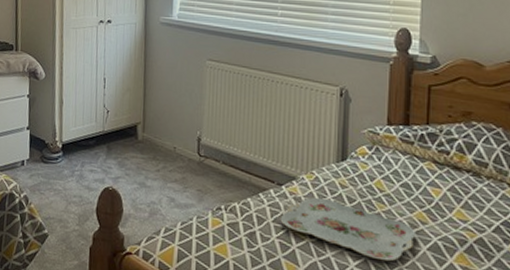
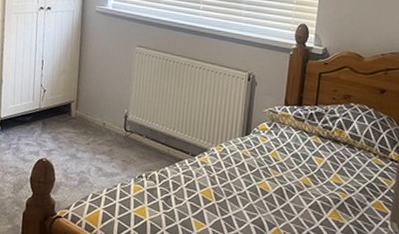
serving tray: present [280,197,417,262] -> none [192,166,302,218]

